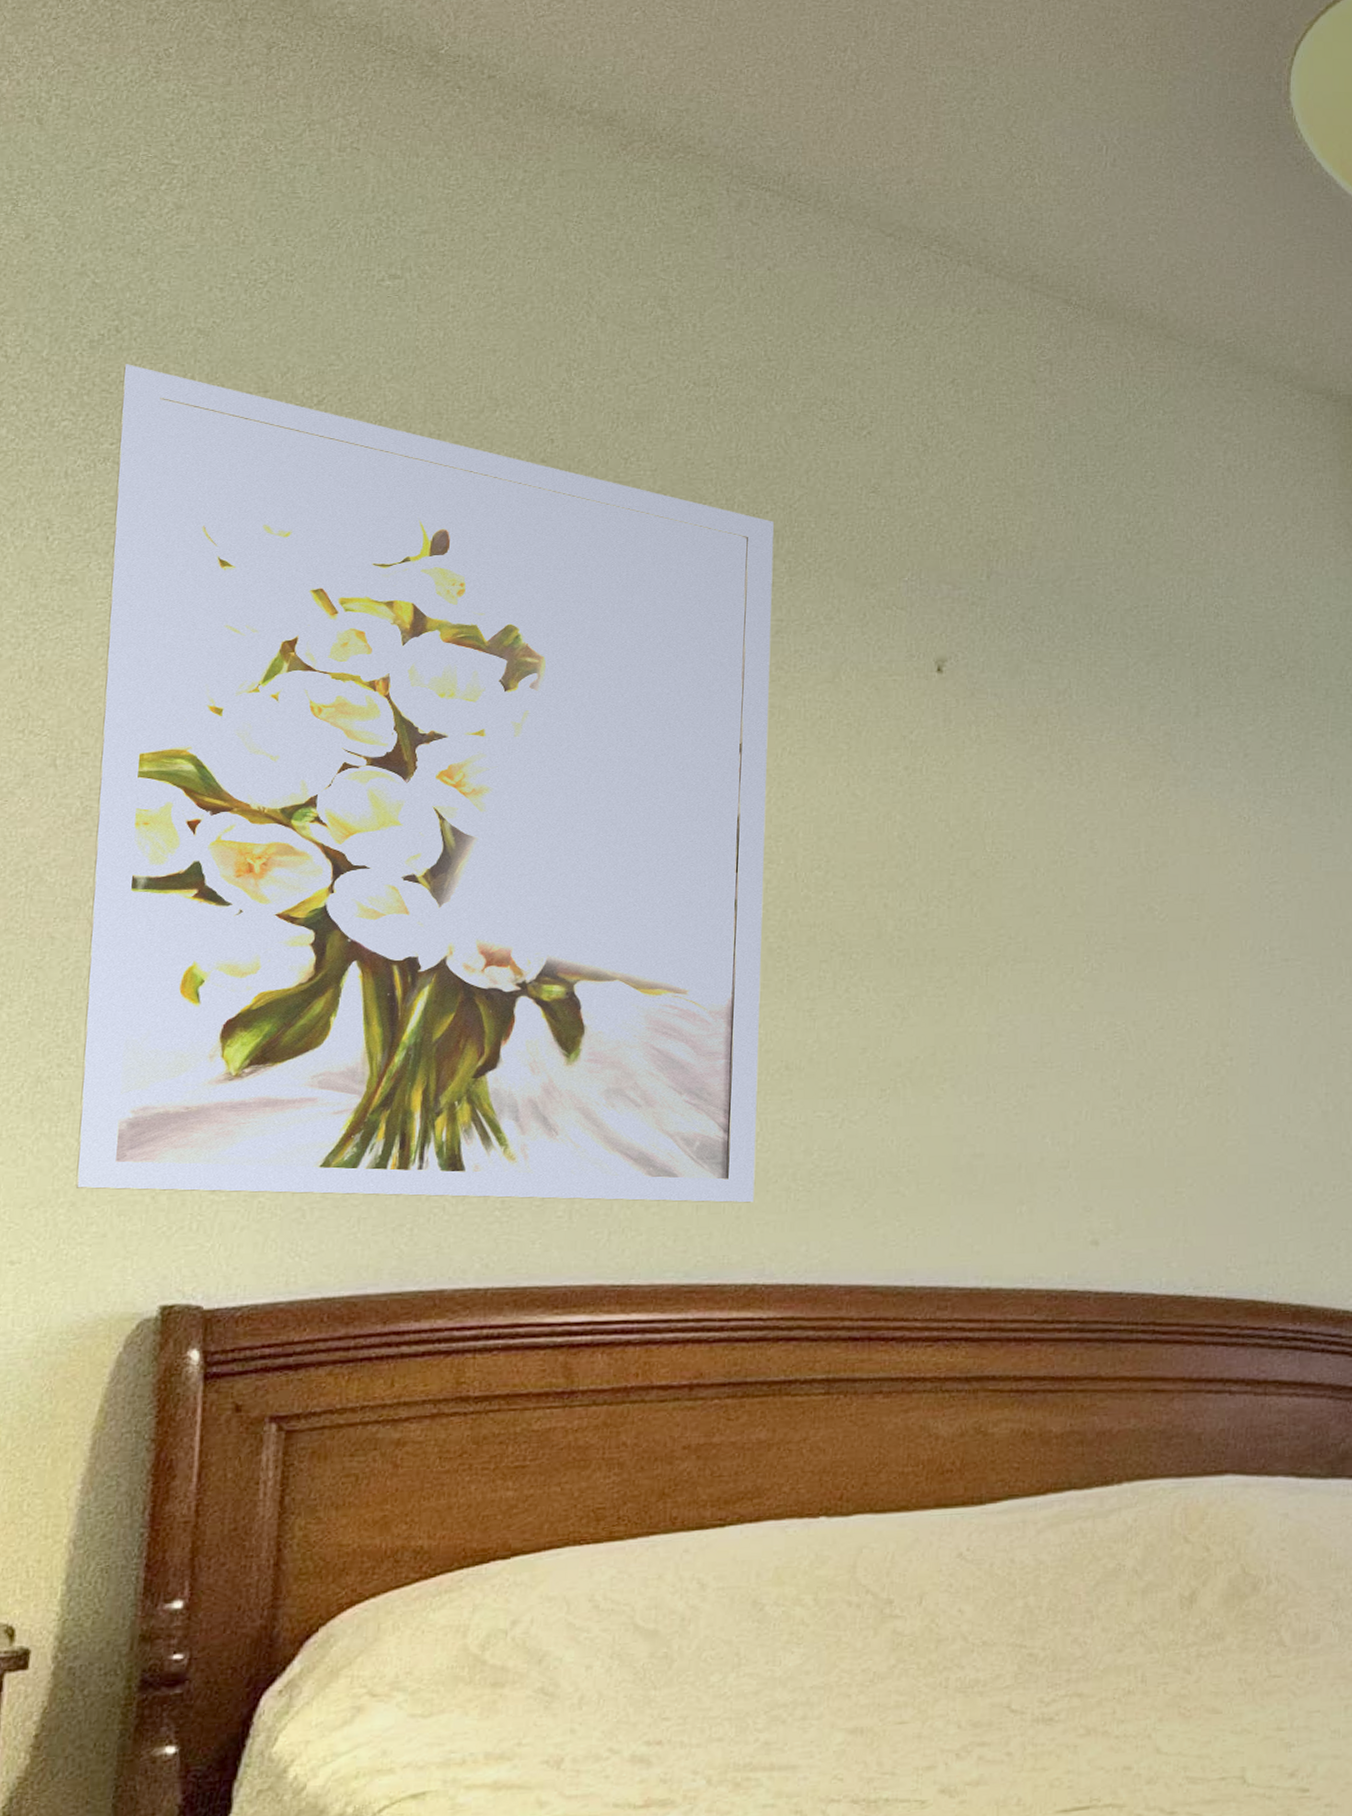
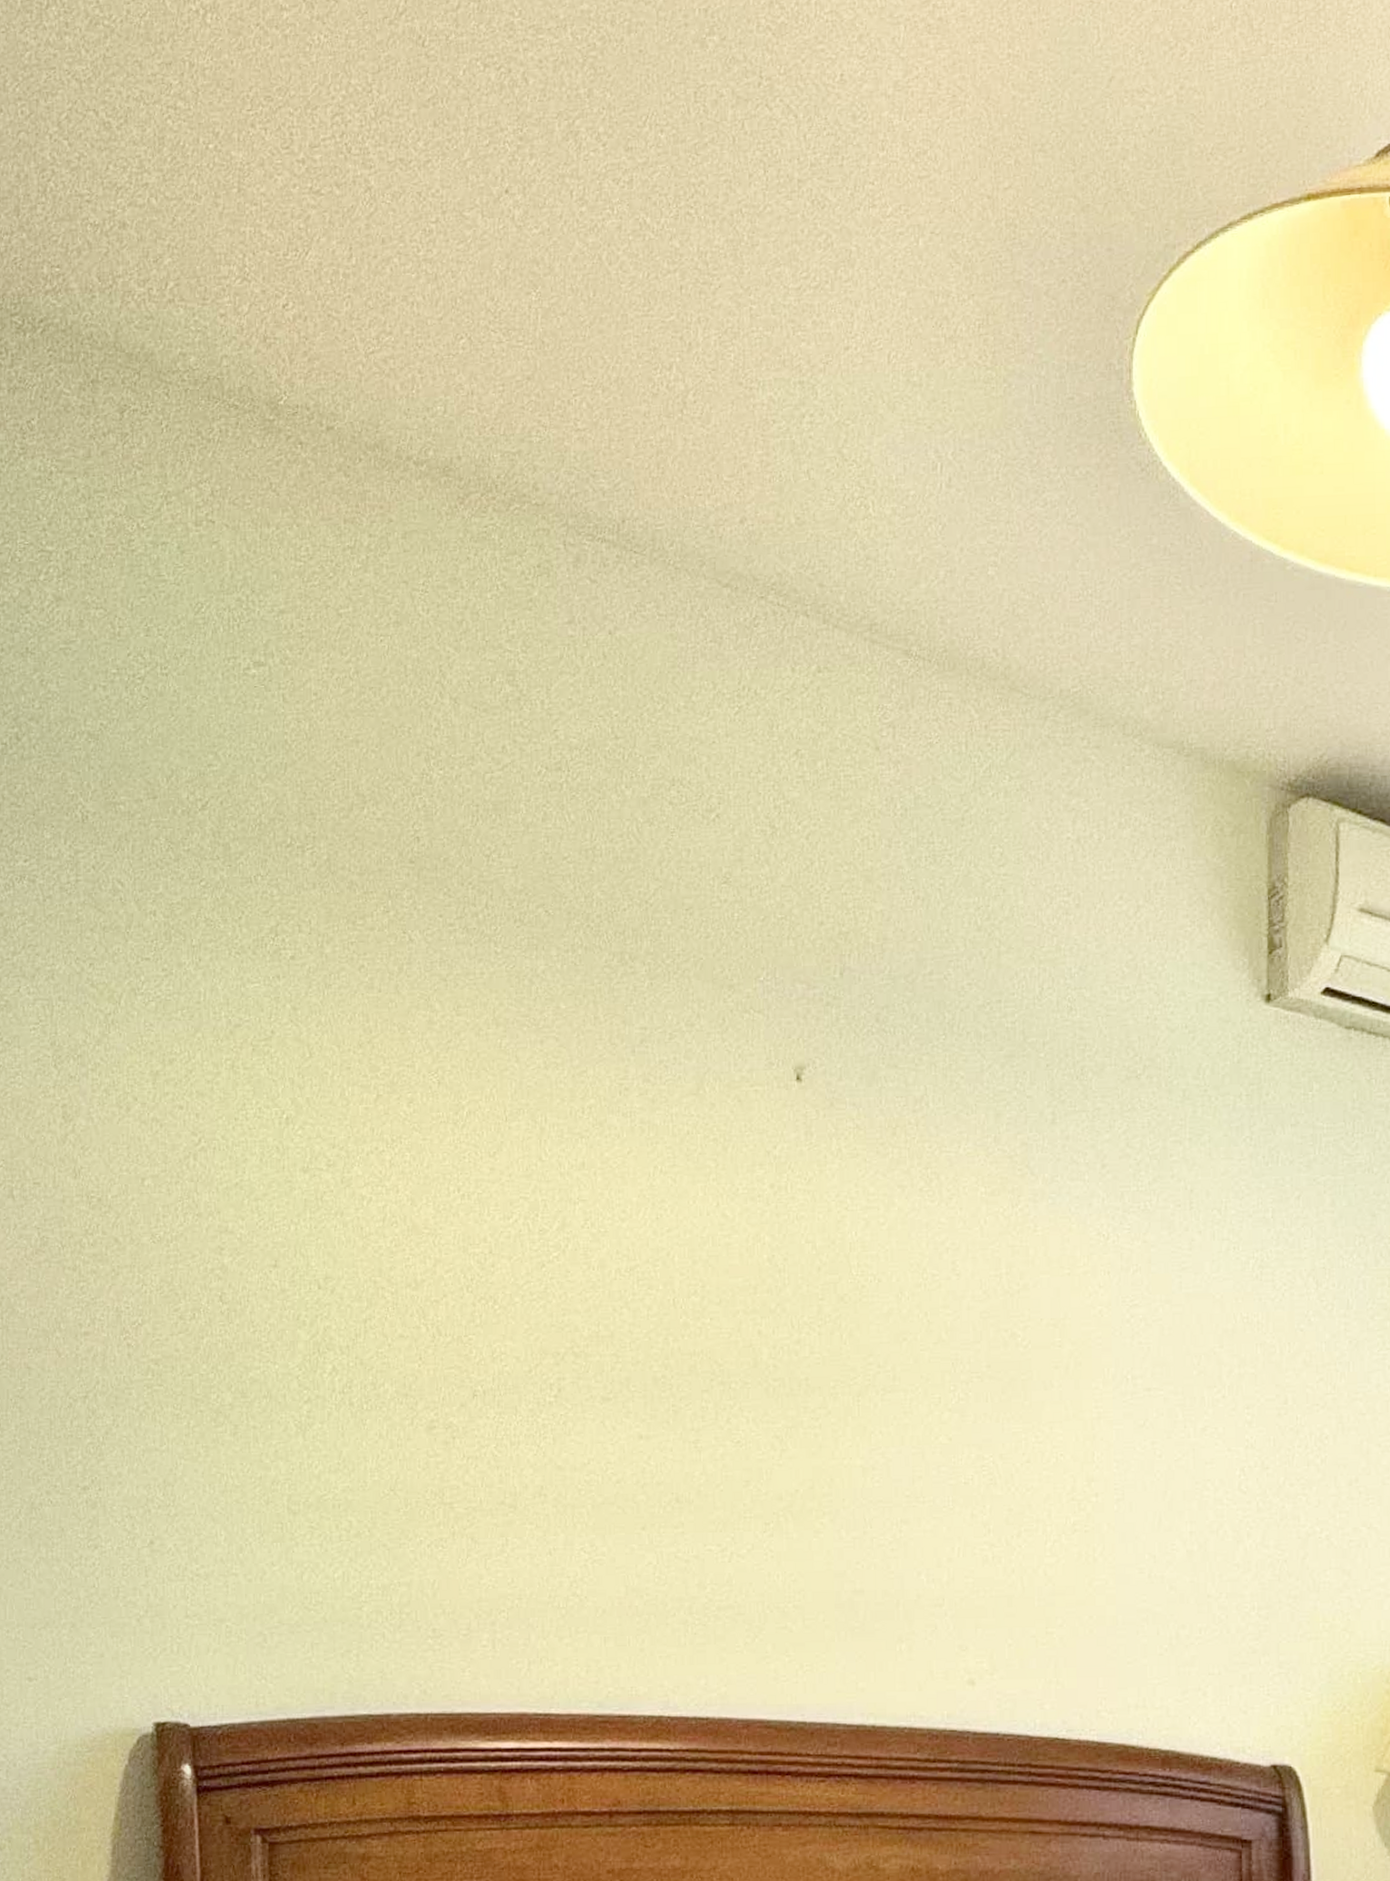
wall art: present [75,364,774,1203] -> none [28,774,655,1636]

